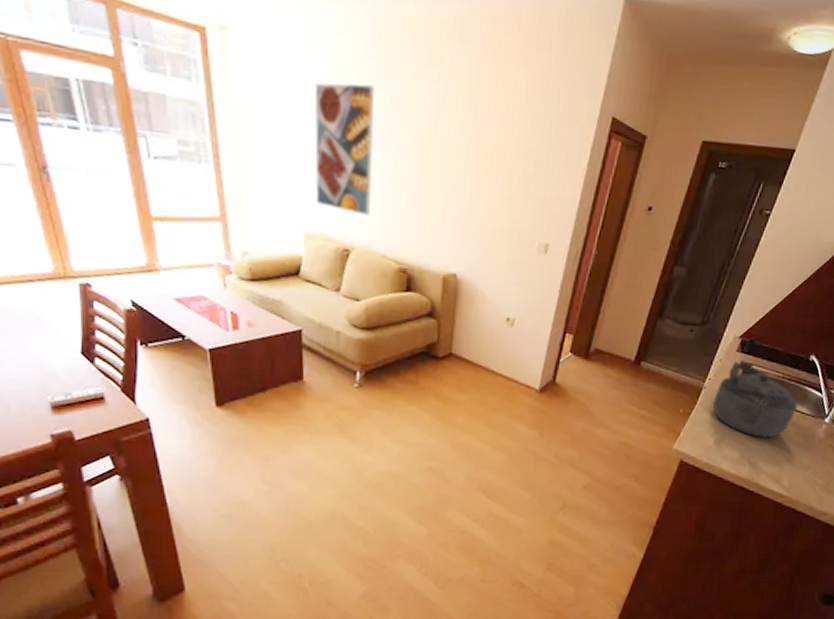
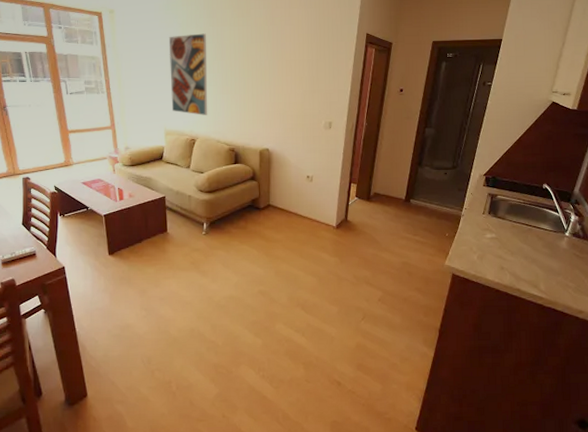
kettle: present [712,362,797,438] -> none [471,194,540,252]

